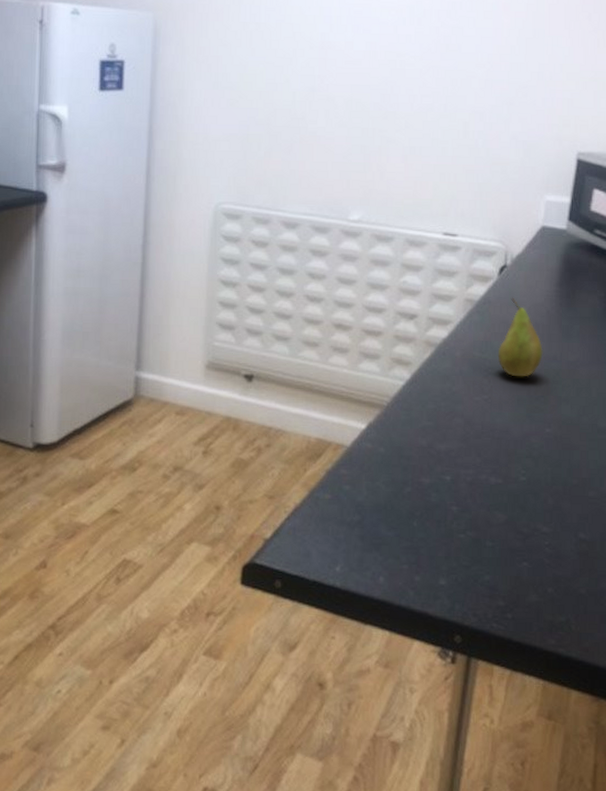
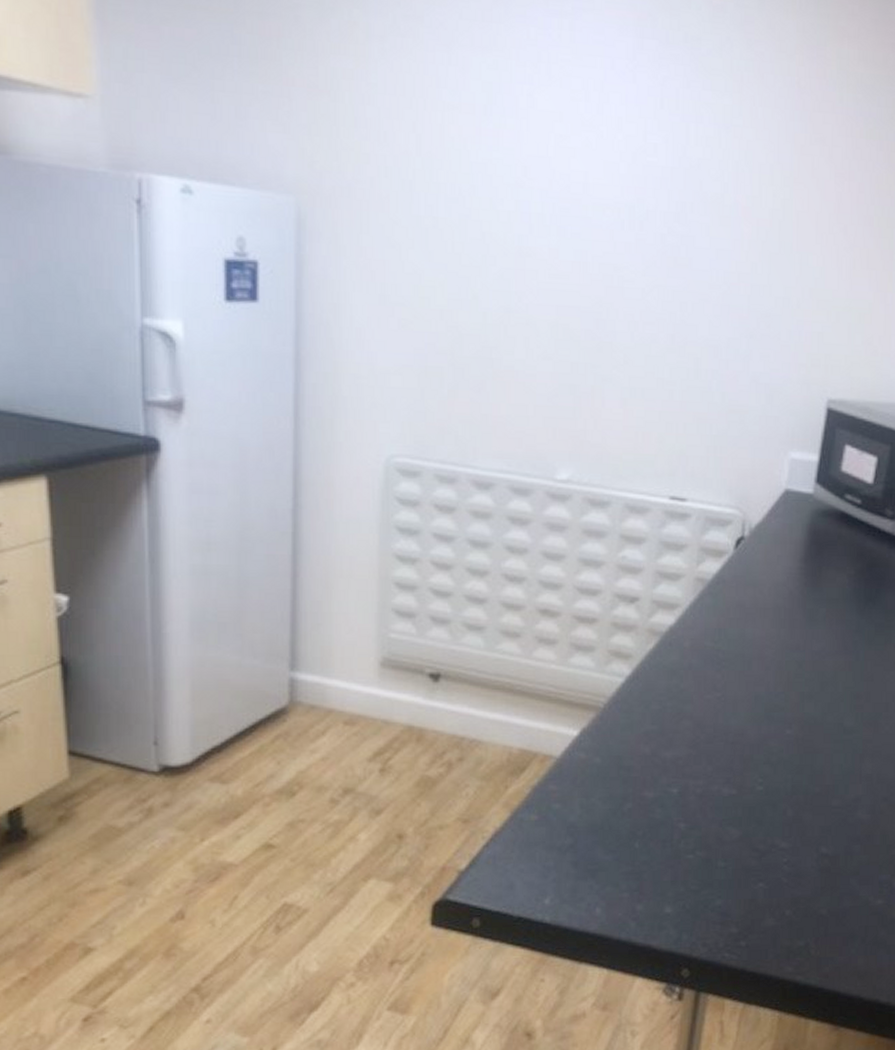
fruit: present [497,297,543,377] -> none [732,575,784,671]

